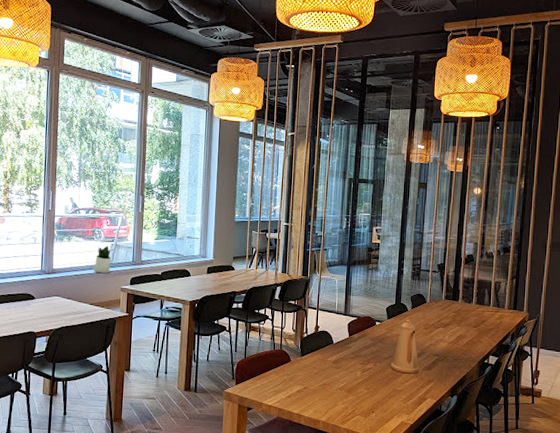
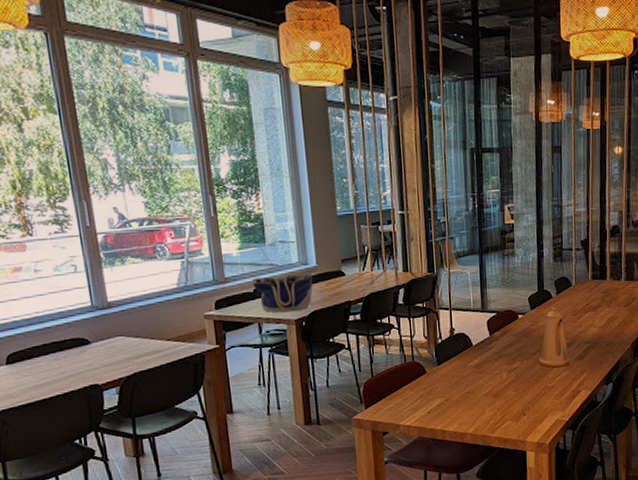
planter: present [92,245,112,274] -> none [162,264,187,301]
tote bag: none [161,264,209,294] -> present [252,273,313,313]

